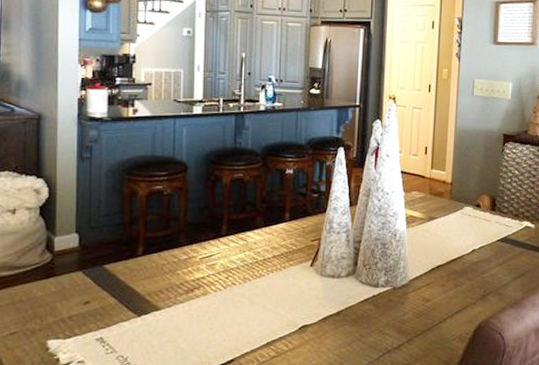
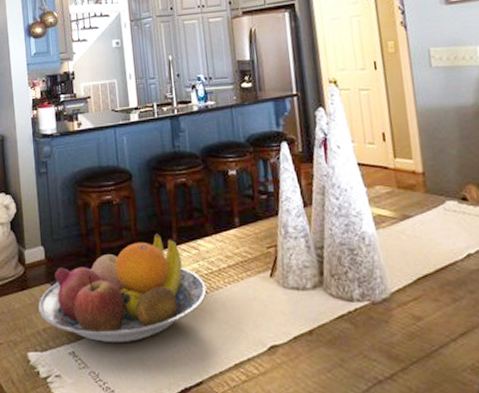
fruit bowl: none [65,224,249,328] -> present [38,233,207,343]

